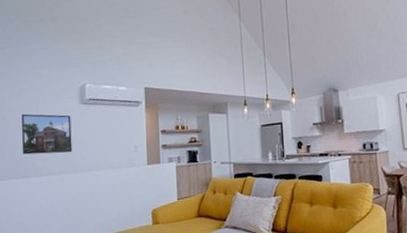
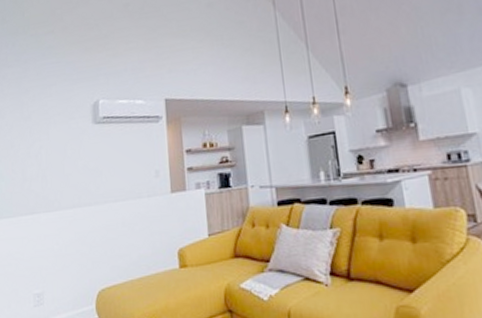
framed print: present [21,113,72,155] -> none [31,137,86,187]

